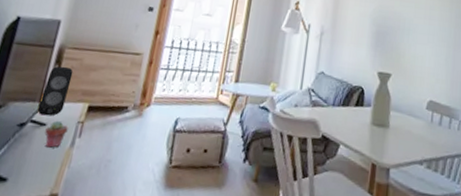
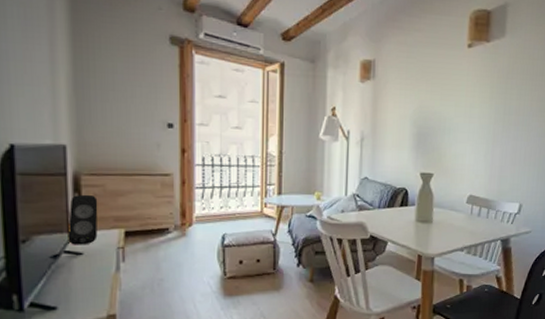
potted succulent: present [44,120,68,148] -> none [84,248,109,274]

